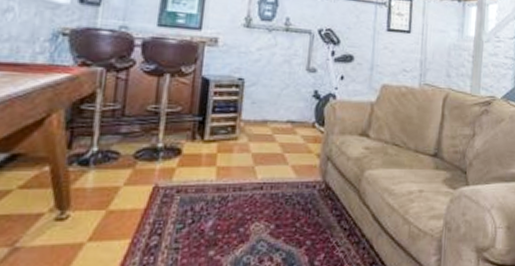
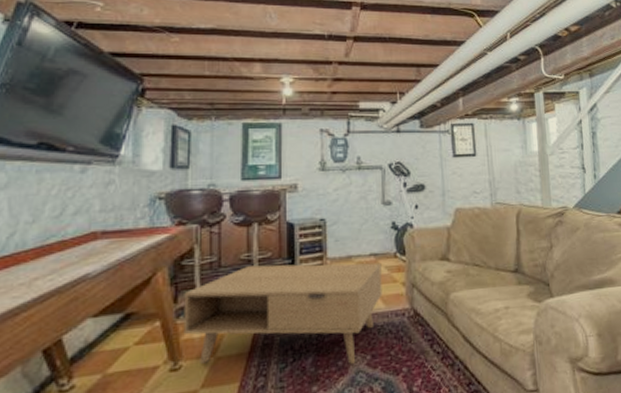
coffee table: none [74,118,298,232] -> present [183,262,382,364]

